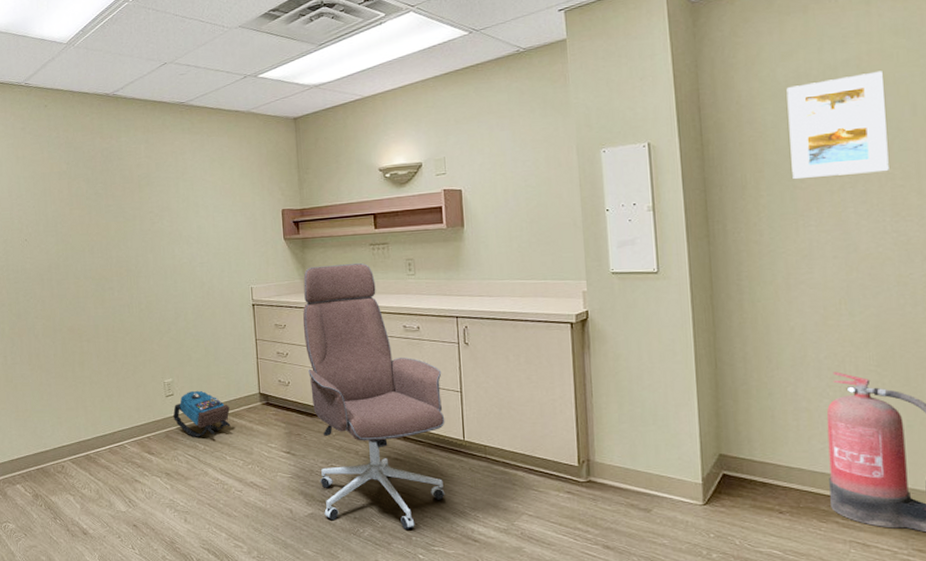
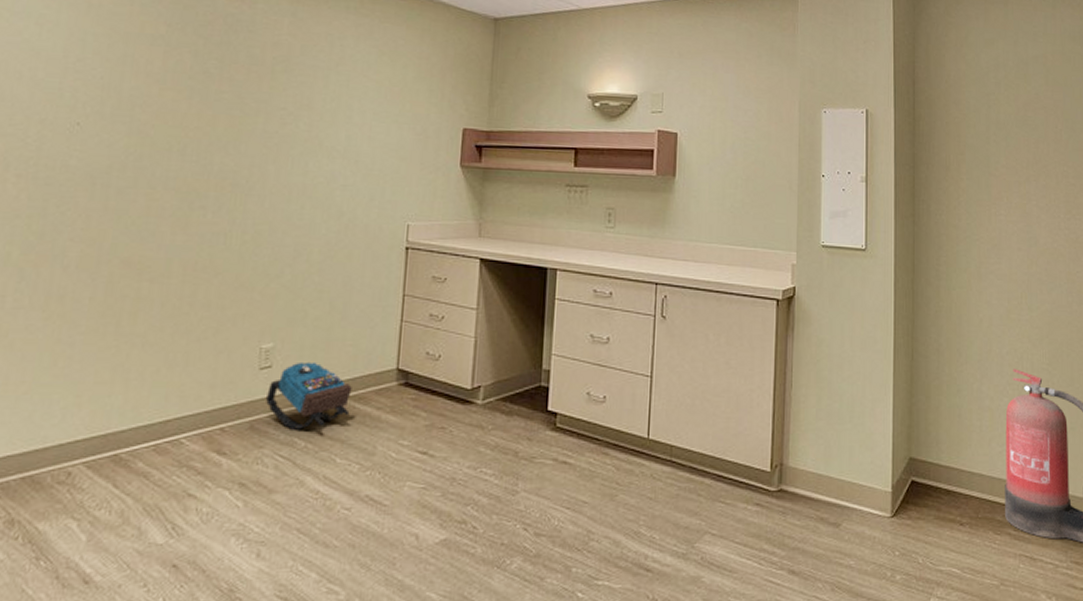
office chair: present [302,262,445,530] -> none [462,205,632,558]
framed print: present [786,71,889,179] -> none [988,72,1064,169]

